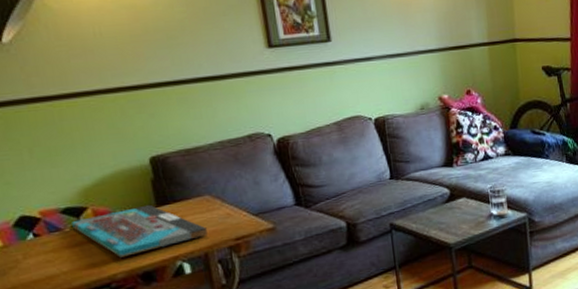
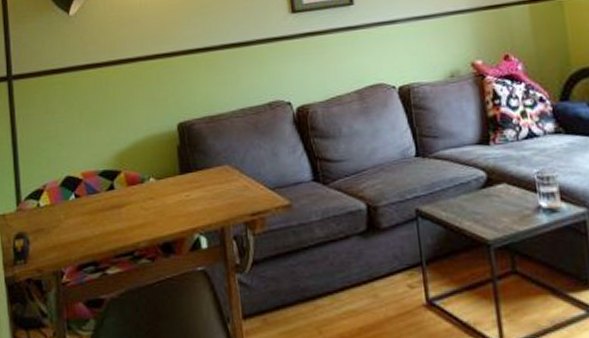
board game: present [72,204,208,257] -> none [107,171,225,225]

